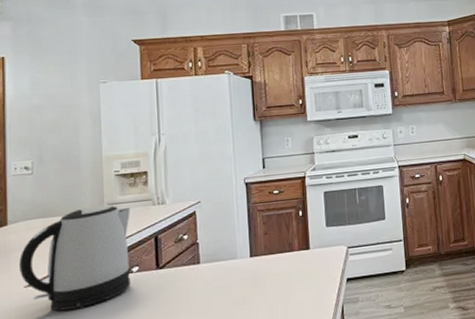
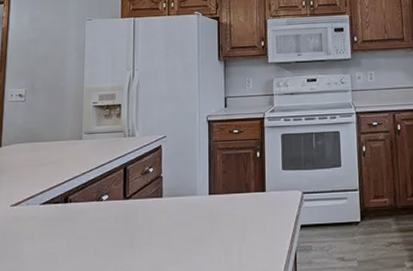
kettle: present [19,205,130,311] -> none [8,134,104,232]

